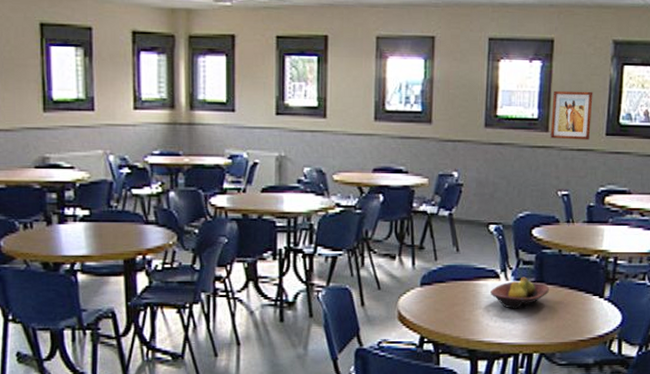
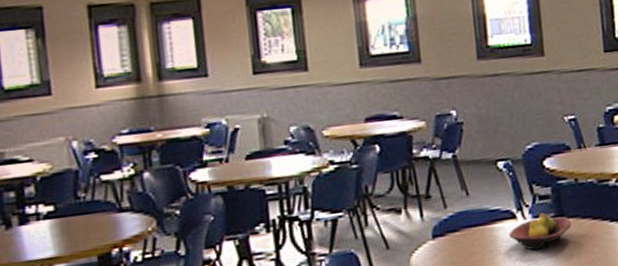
wall art: present [550,90,593,140] -> none [543,9,588,63]

